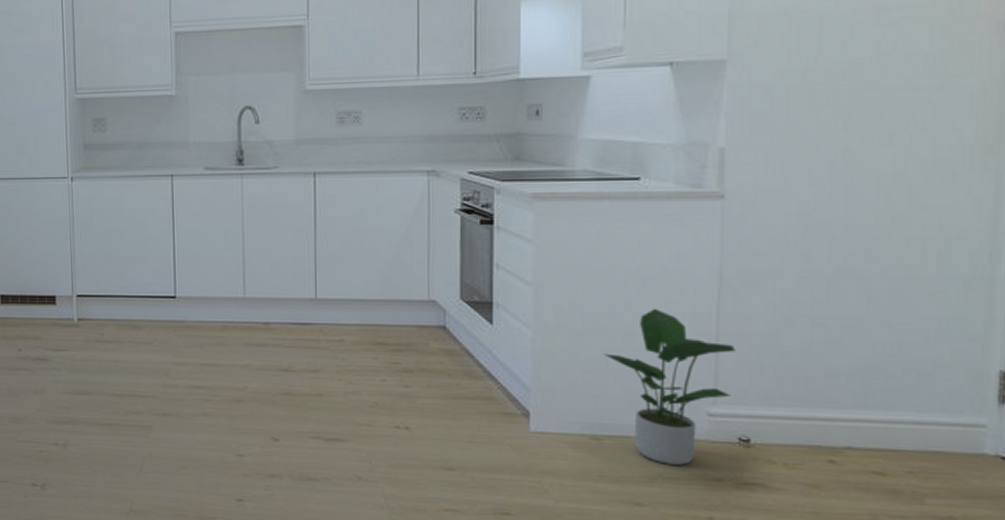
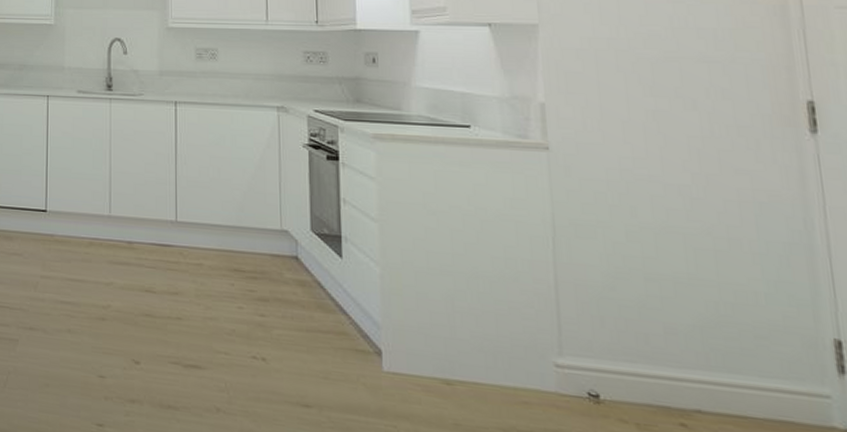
potted plant: present [604,308,736,465] -> none [449,252,576,418]

